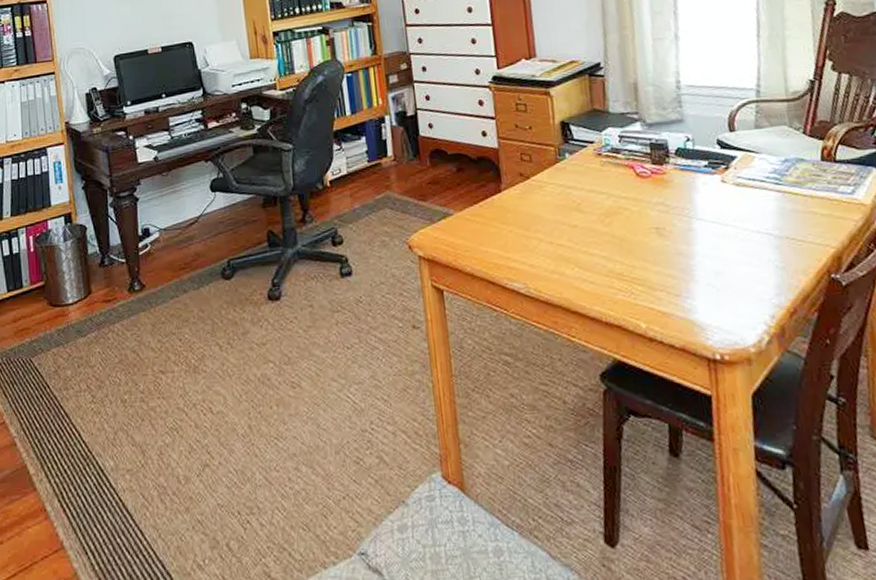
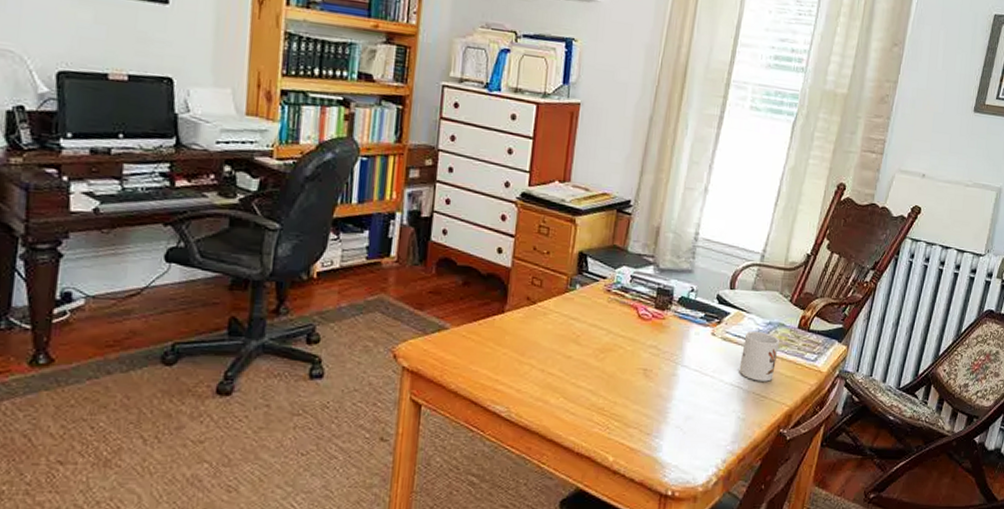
mug: none [760,170,807,225] -> present [739,330,780,382]

